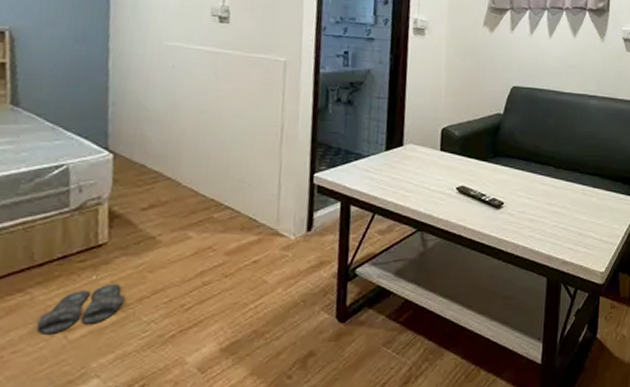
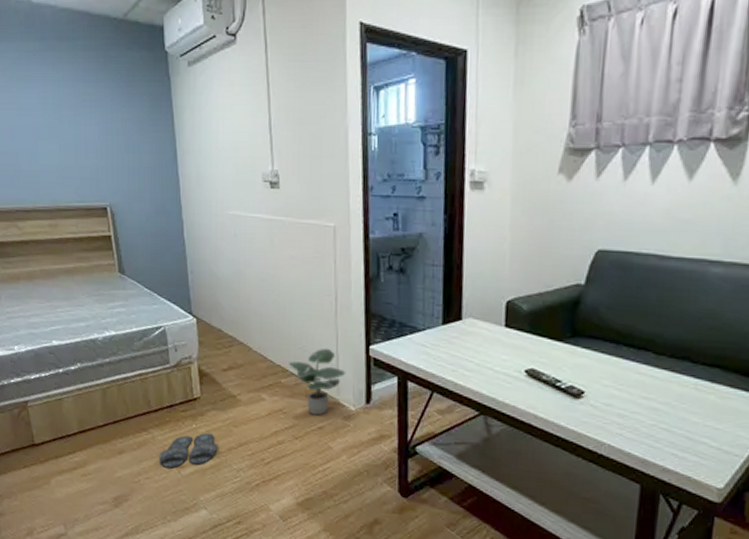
potted plant: none [224,178,288,249] -> present [289,347,346,416]

